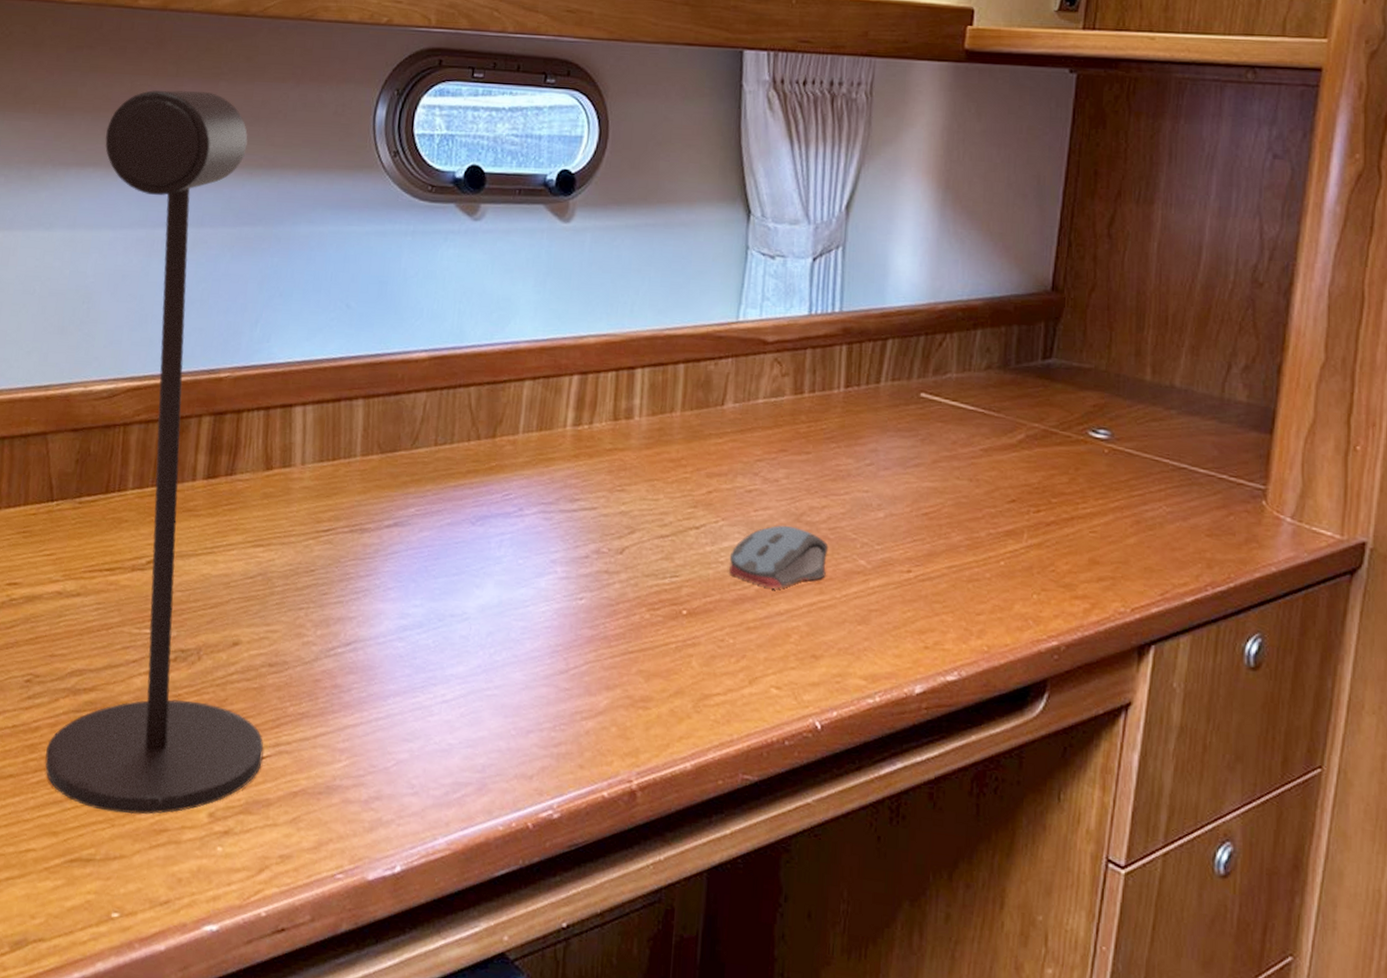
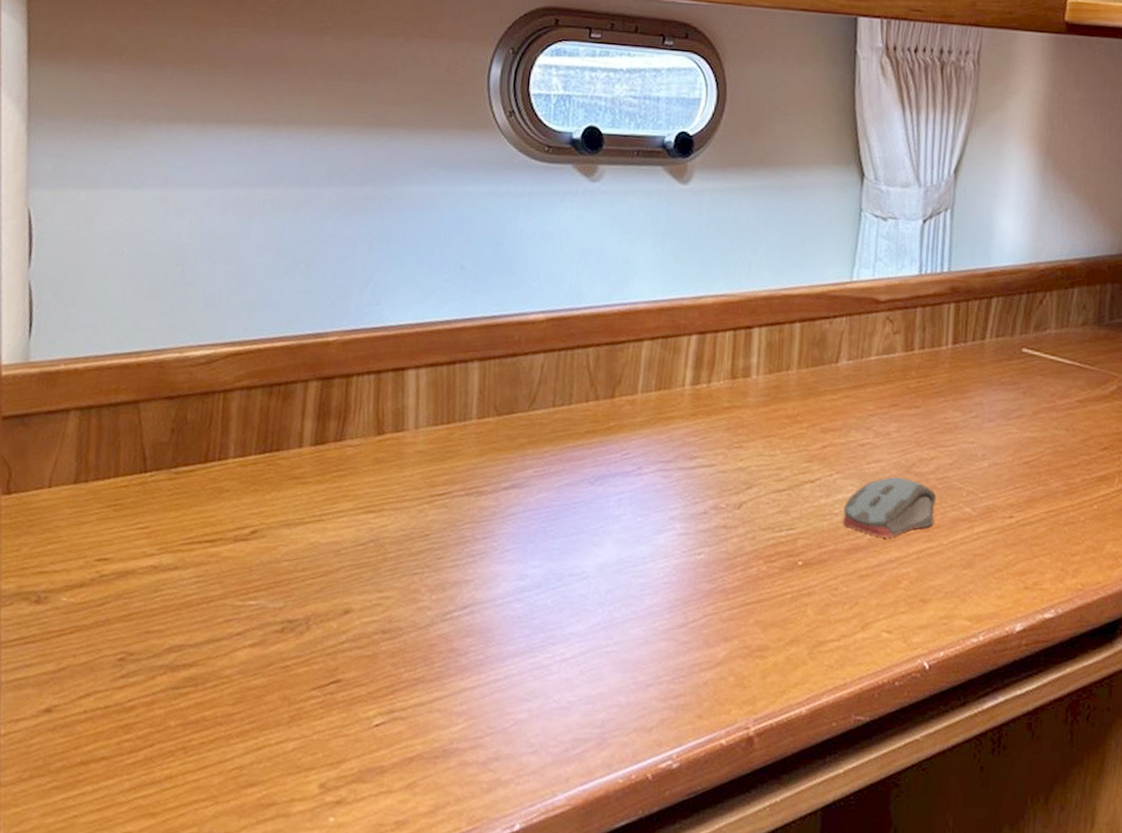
desk lamp: present [45,90,264,815] -> none [141,43,377,790]

